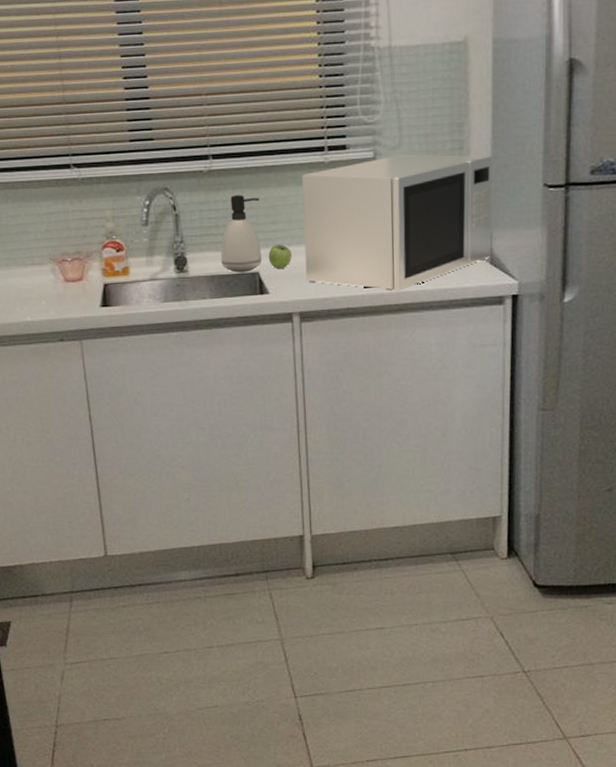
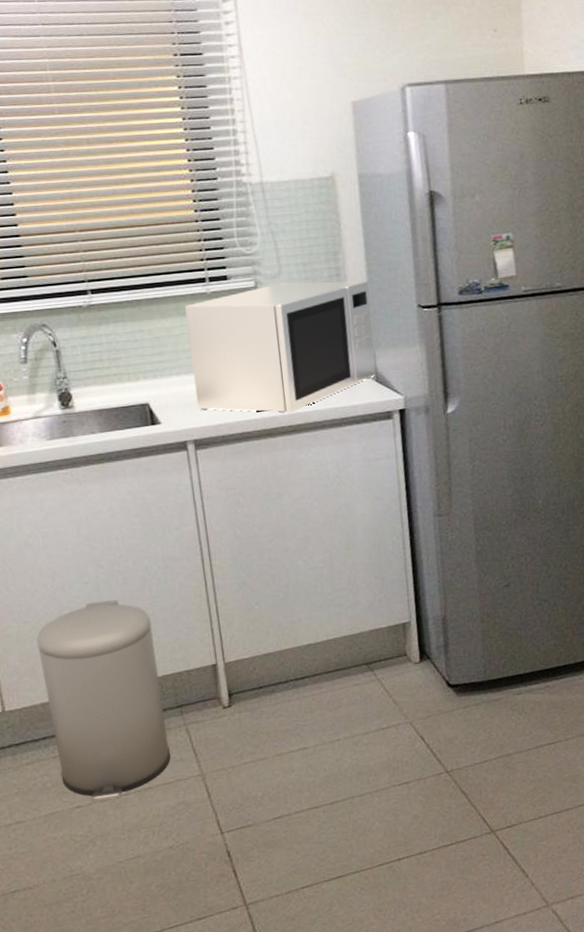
pedal bin: none [139,462,253,650] -> present [36,599,171,801]
soap dispenser: present [220,195,262,273] -> none [106,328,151,405]
fruit: present [268,244,293,269] -> none [157,374,182,399]

